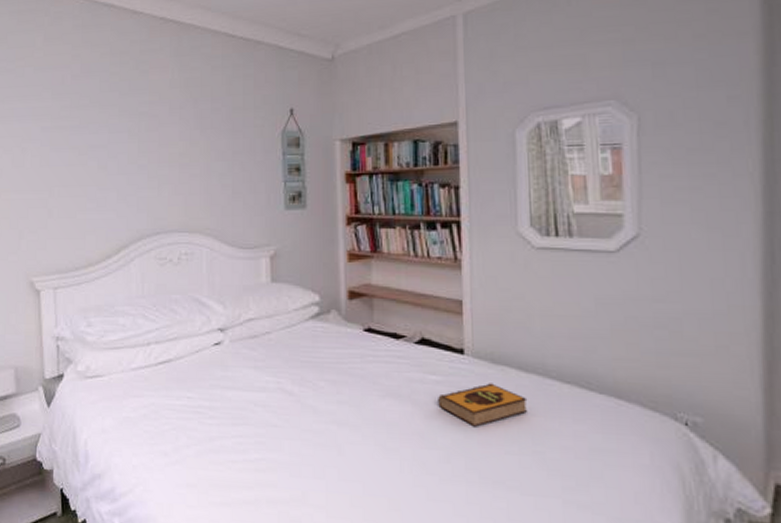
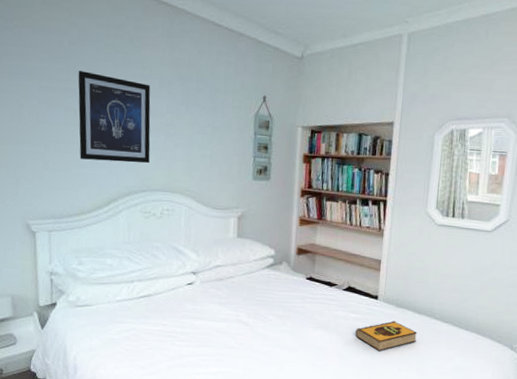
wall art: none [82,105,163,203] -> present [78,71,151,163]

